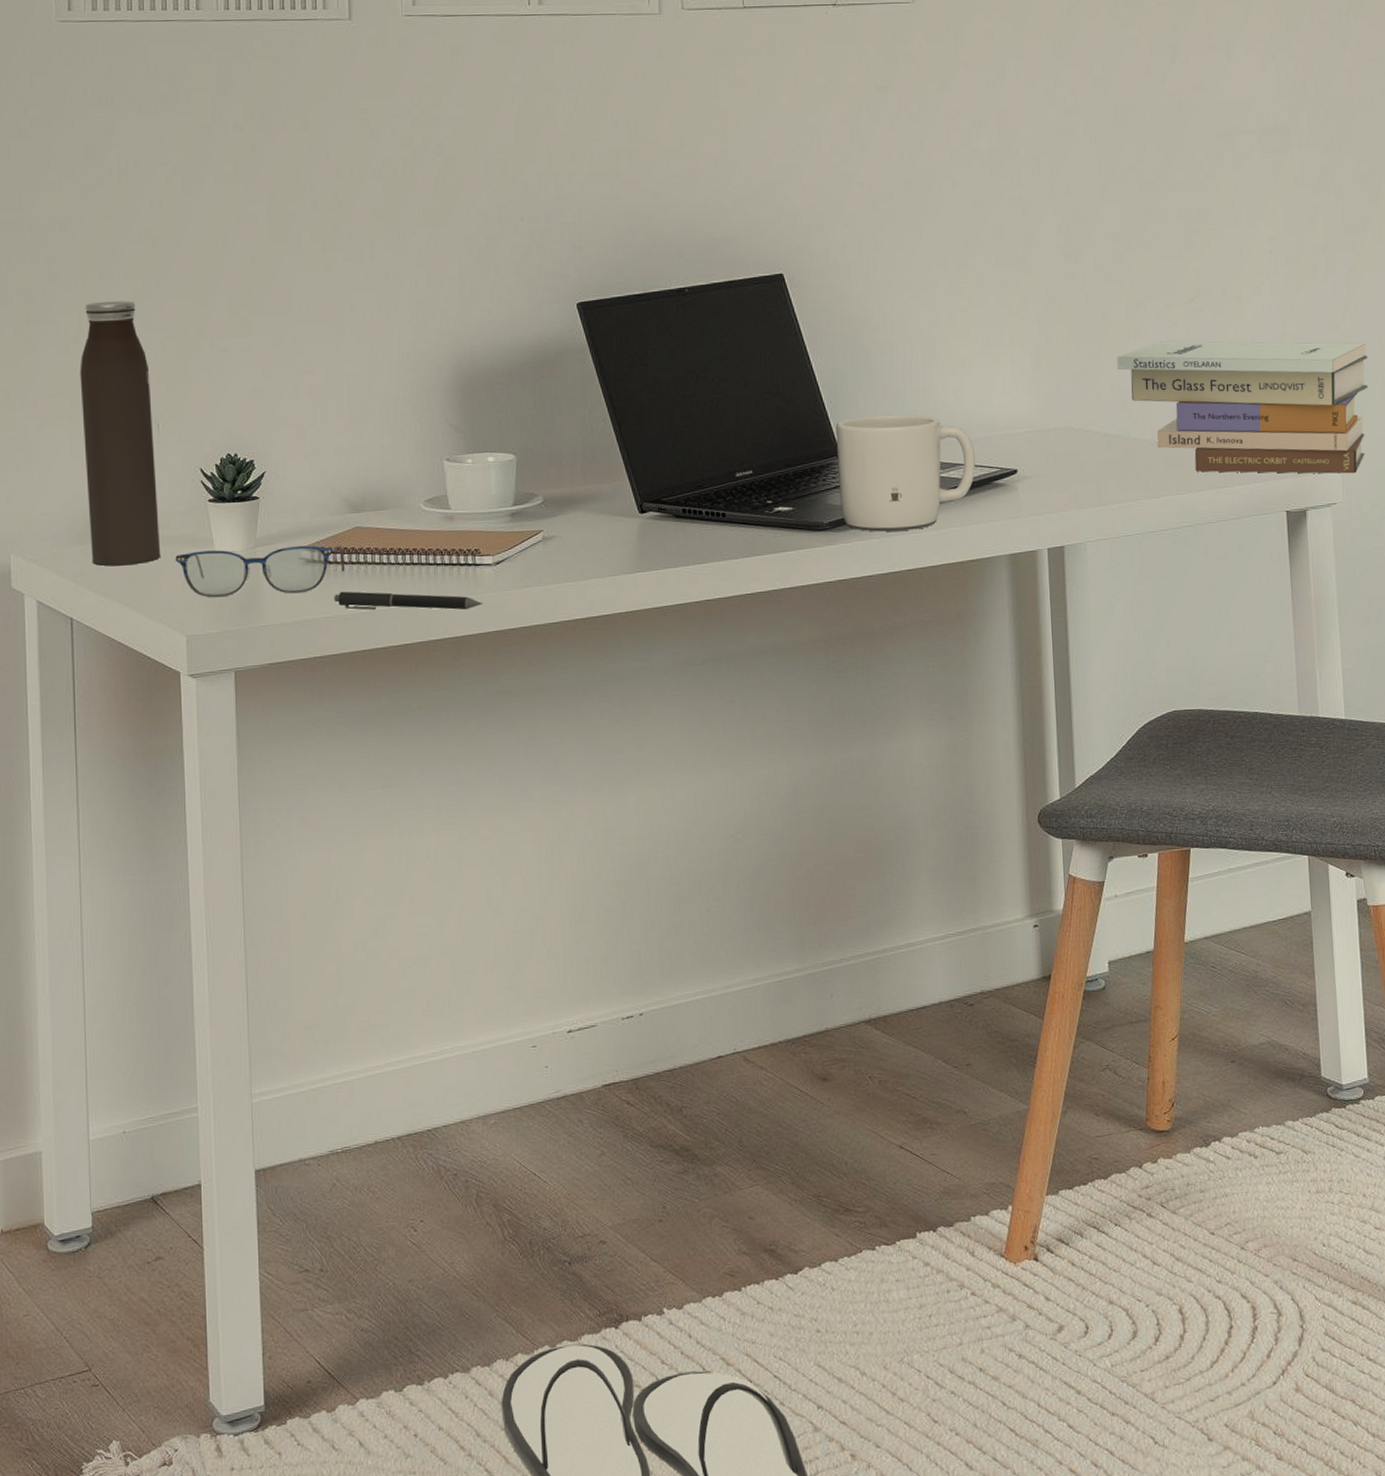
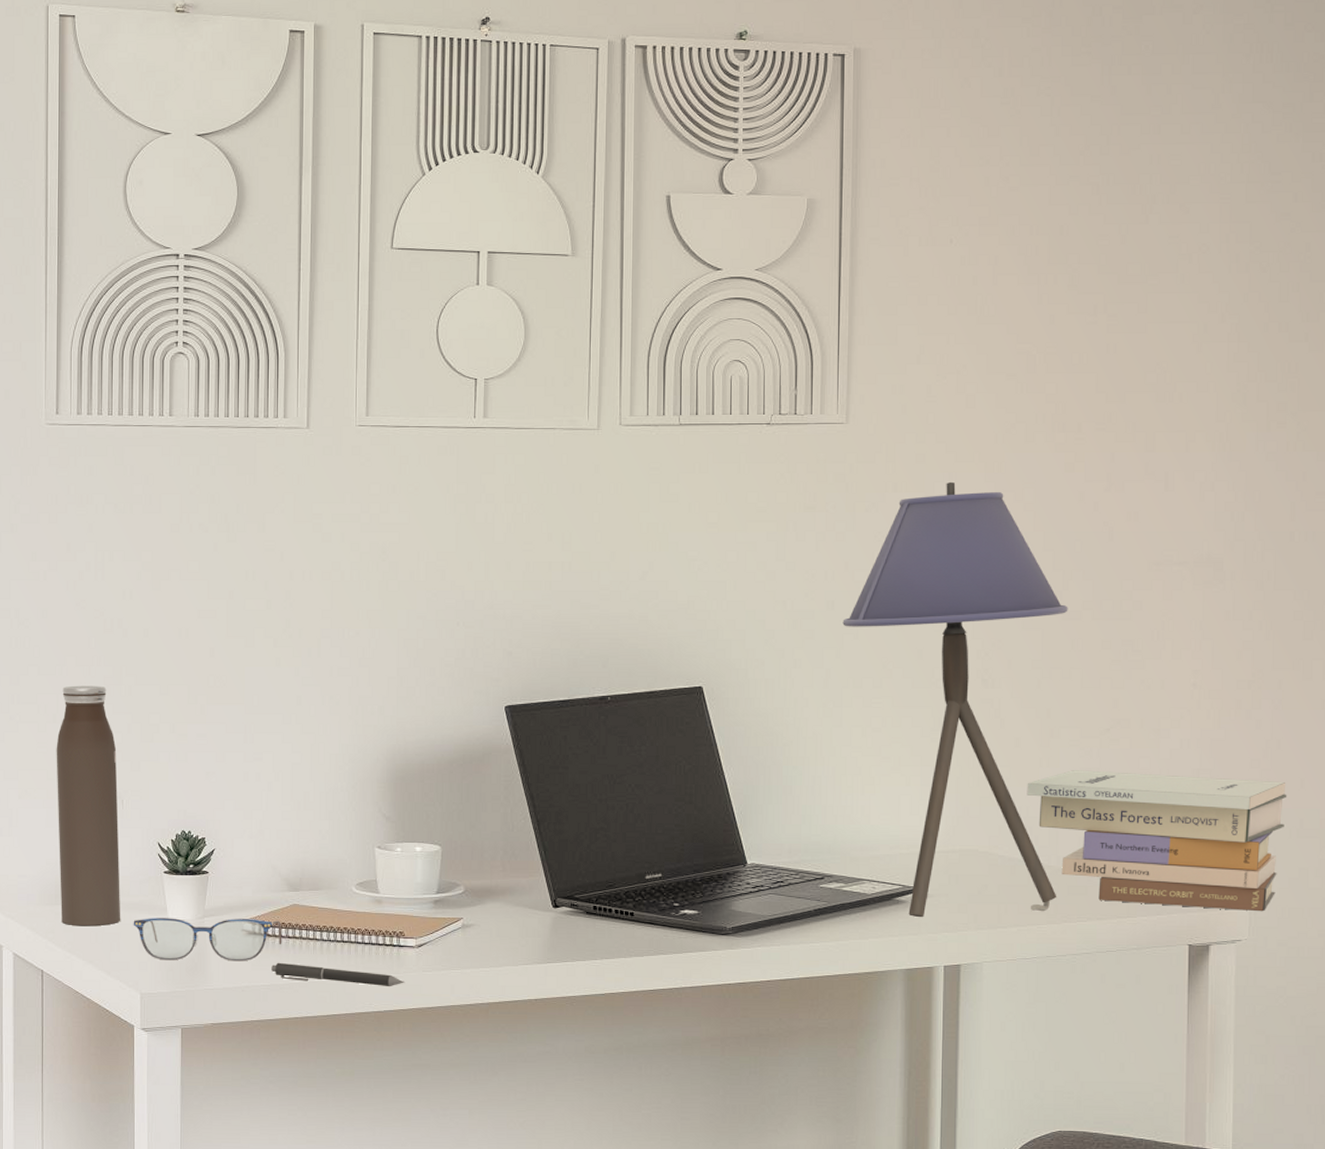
mug: present [835,414,976,532] -> none [743,828,878,940]
table lamp: none [922,58,1155,501] -> present [842,481,1068,918]

